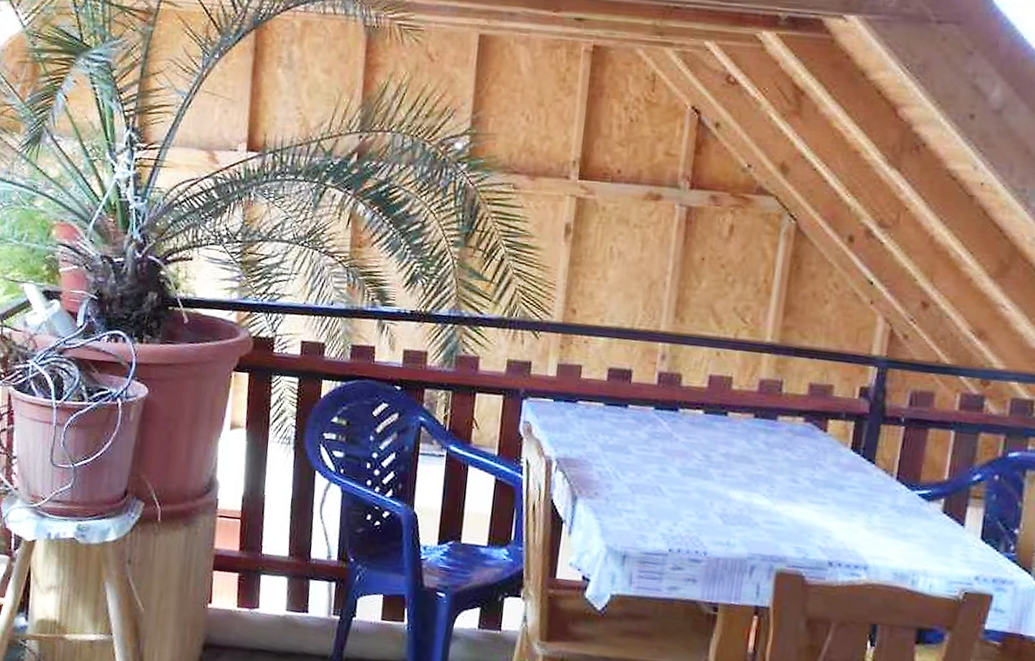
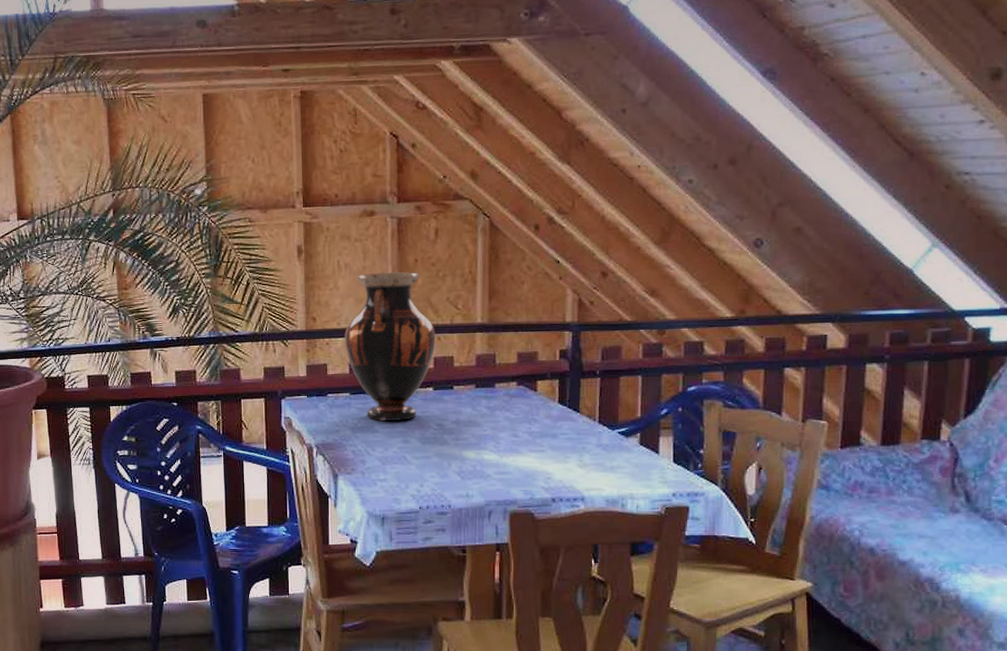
vase: none [606,266,715,445] -> present [345,272,436,421]

